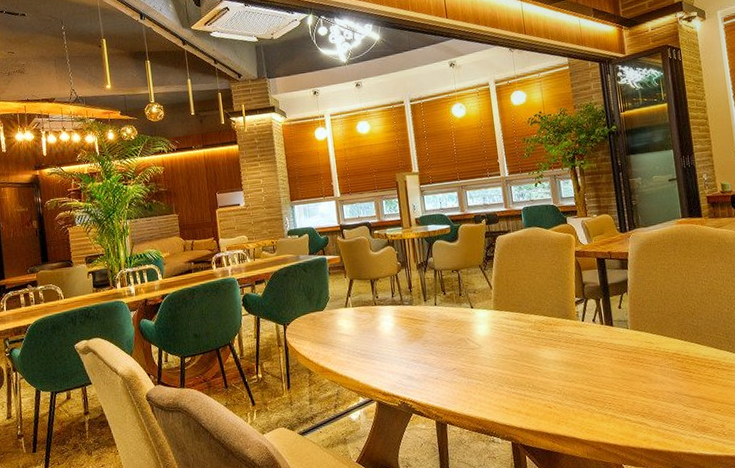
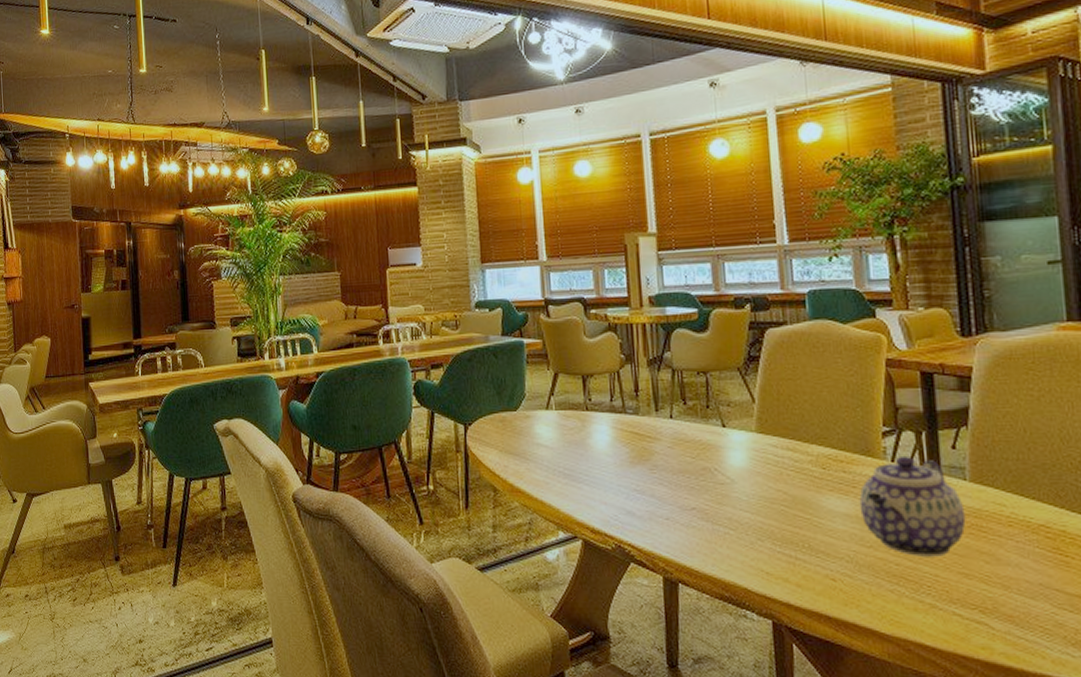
teapot: none [563,316,630,384] -> present [859,455,966,557]

